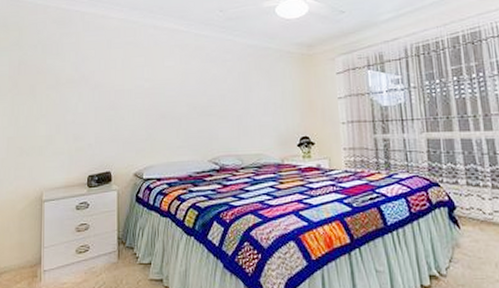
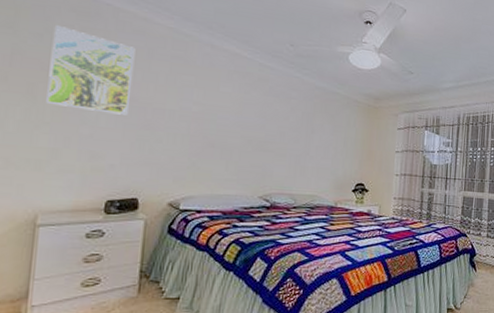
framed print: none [42,36,98,101] -> present [46,26,136,115]

